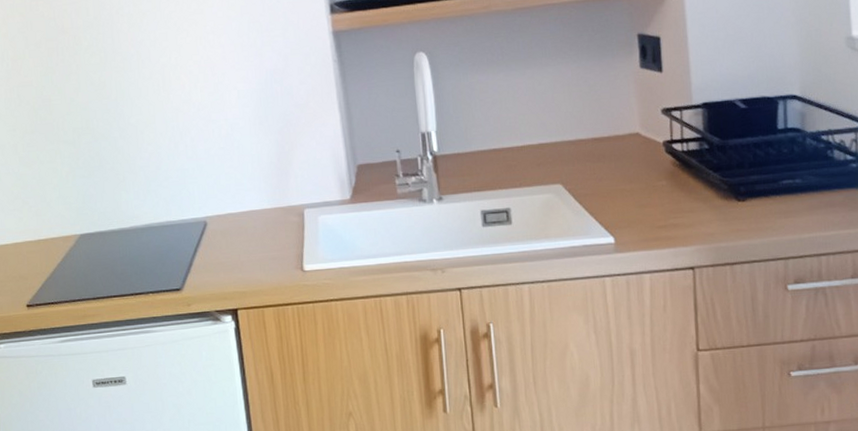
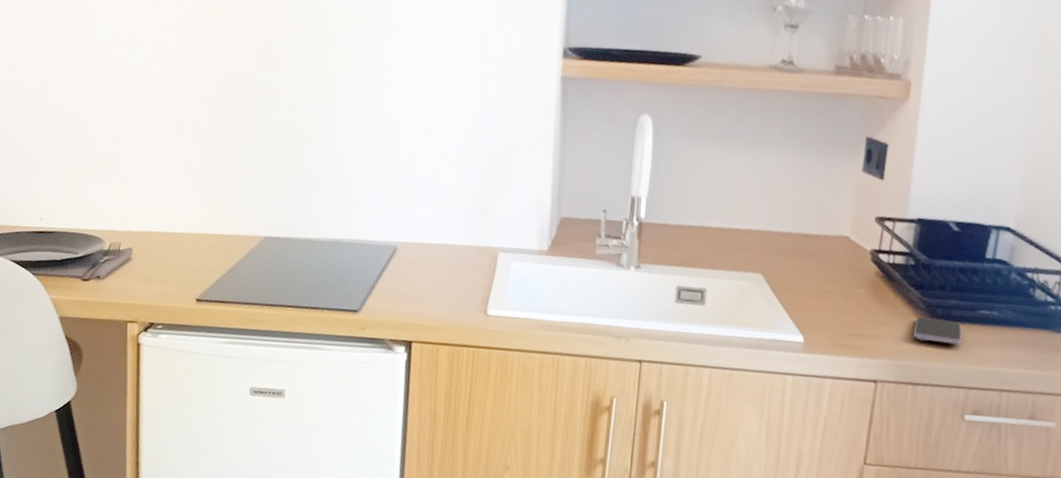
smartphone: none [720,196,770,221] -> present [913,316,962,345]

